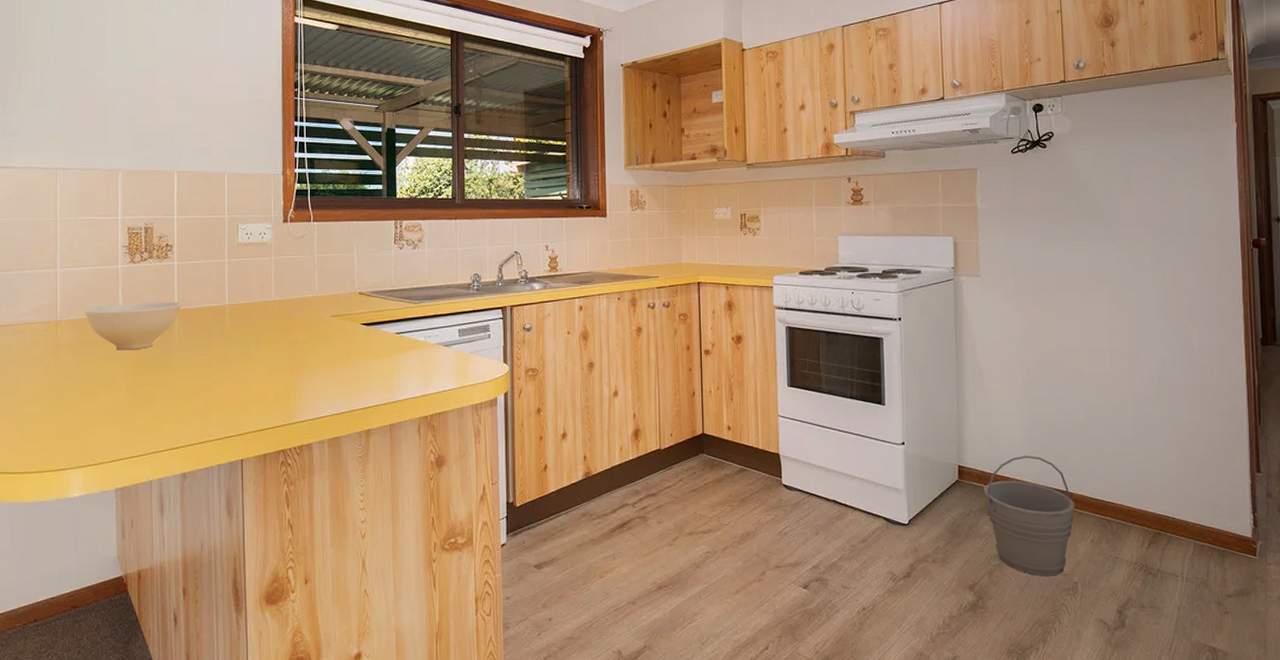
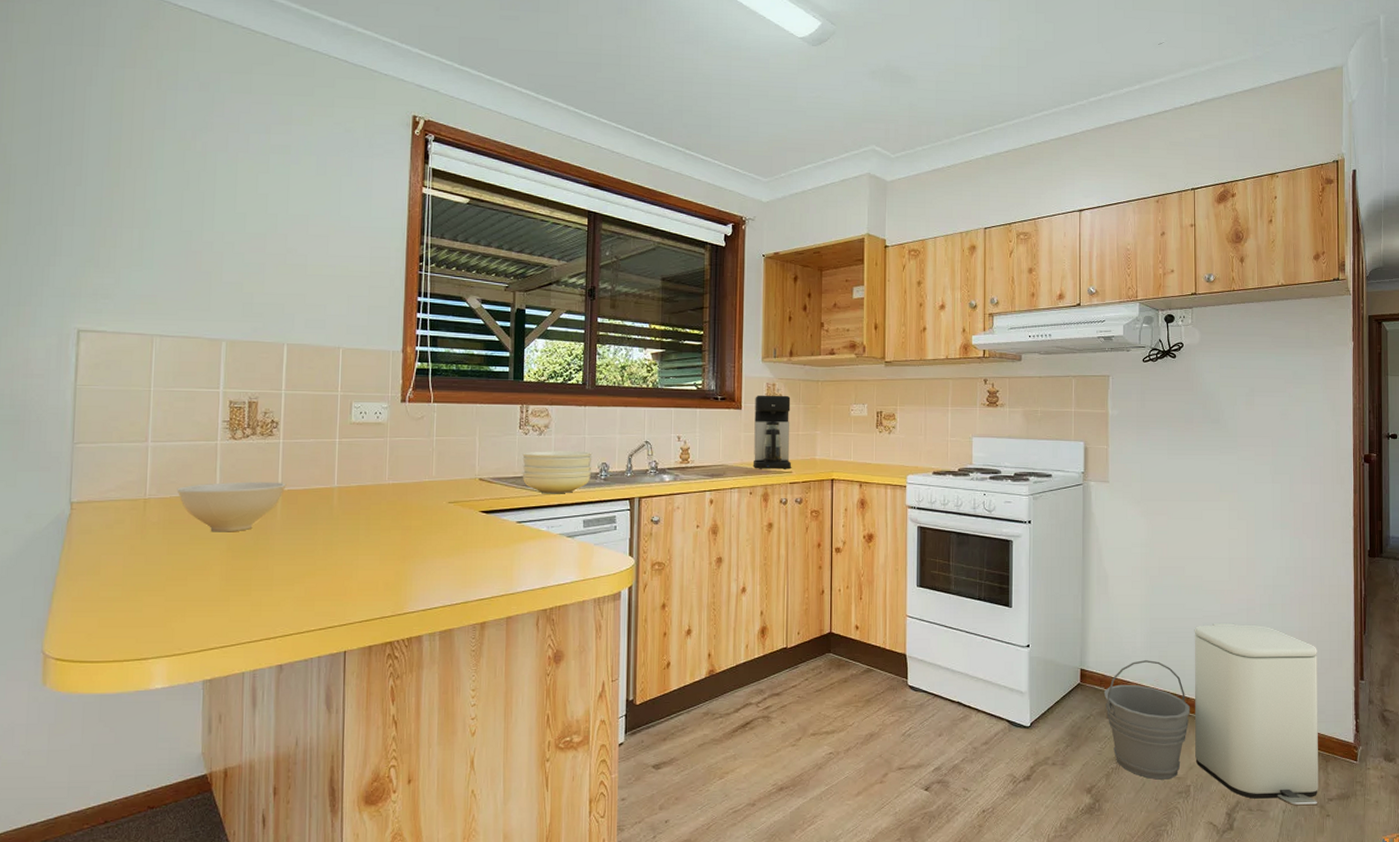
bowl: none [398,263,465,305] -> present [522,451,593,494]
coffee maker: none [619,201,657,275] -> present [754,395,791,469]
pedal bin: none [1076,417,1216,603] -> present [1194,623,1318,806]

